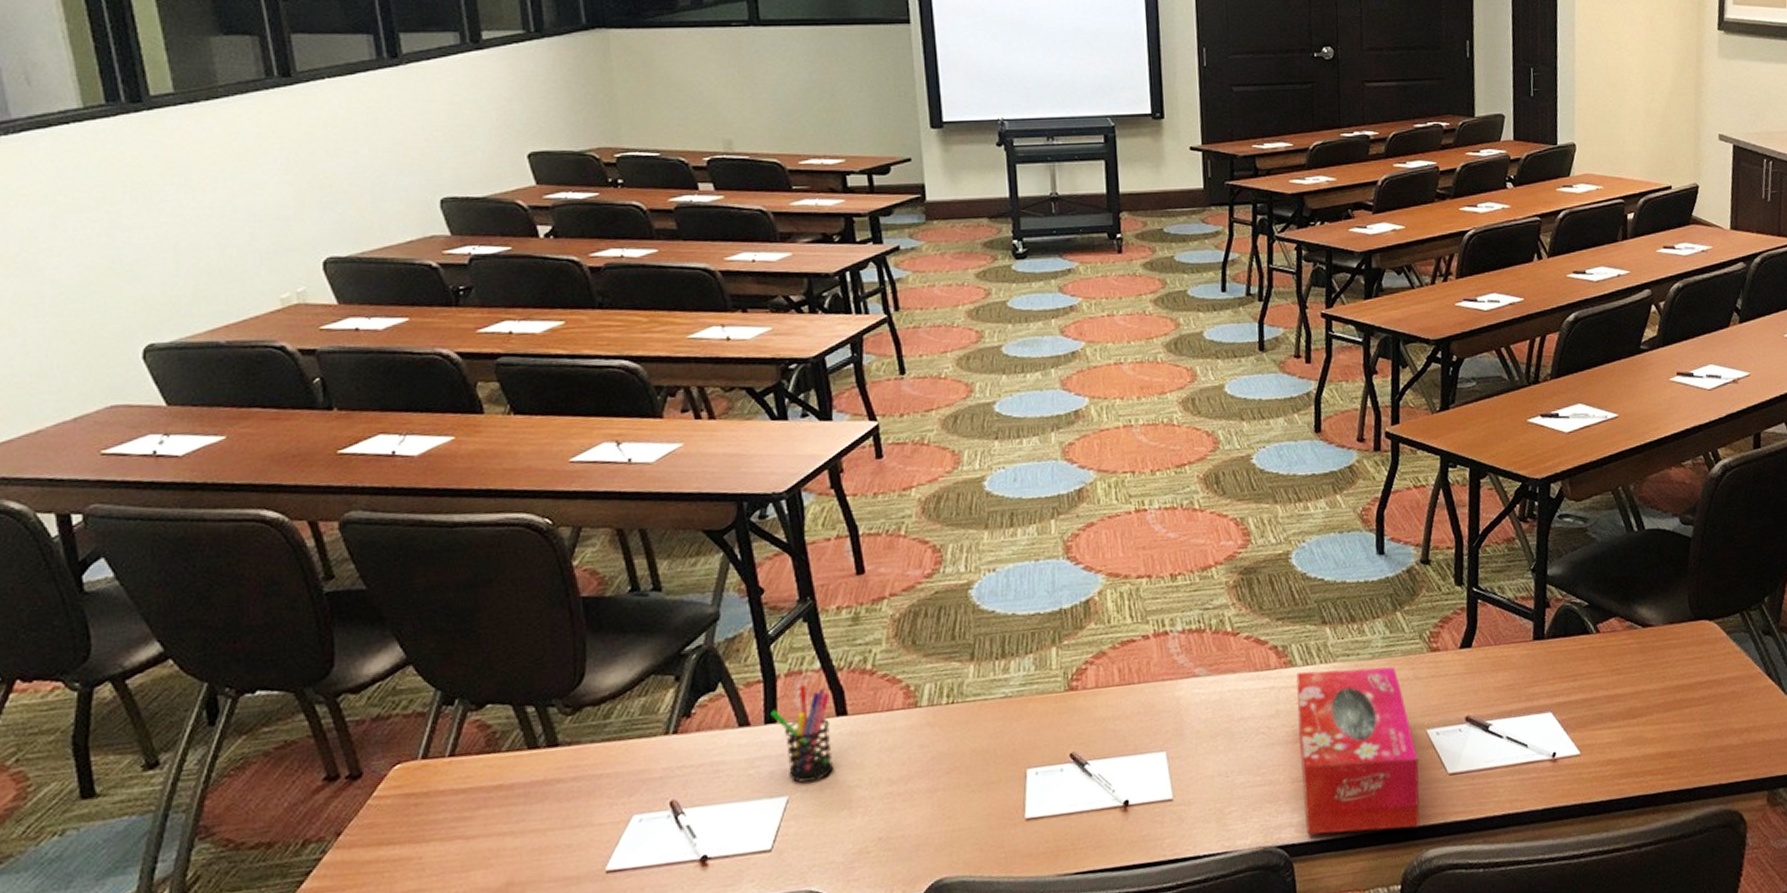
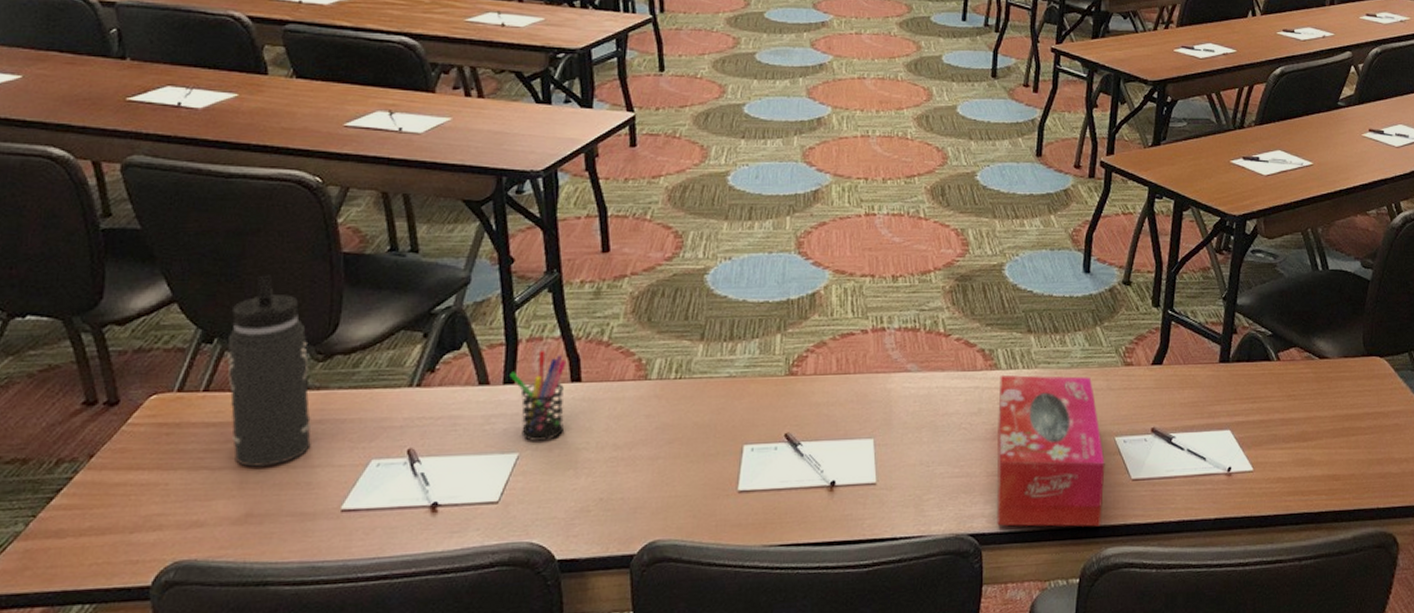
thermos bottle: none [469,627,567,833] -> present [227,275,311,467]

